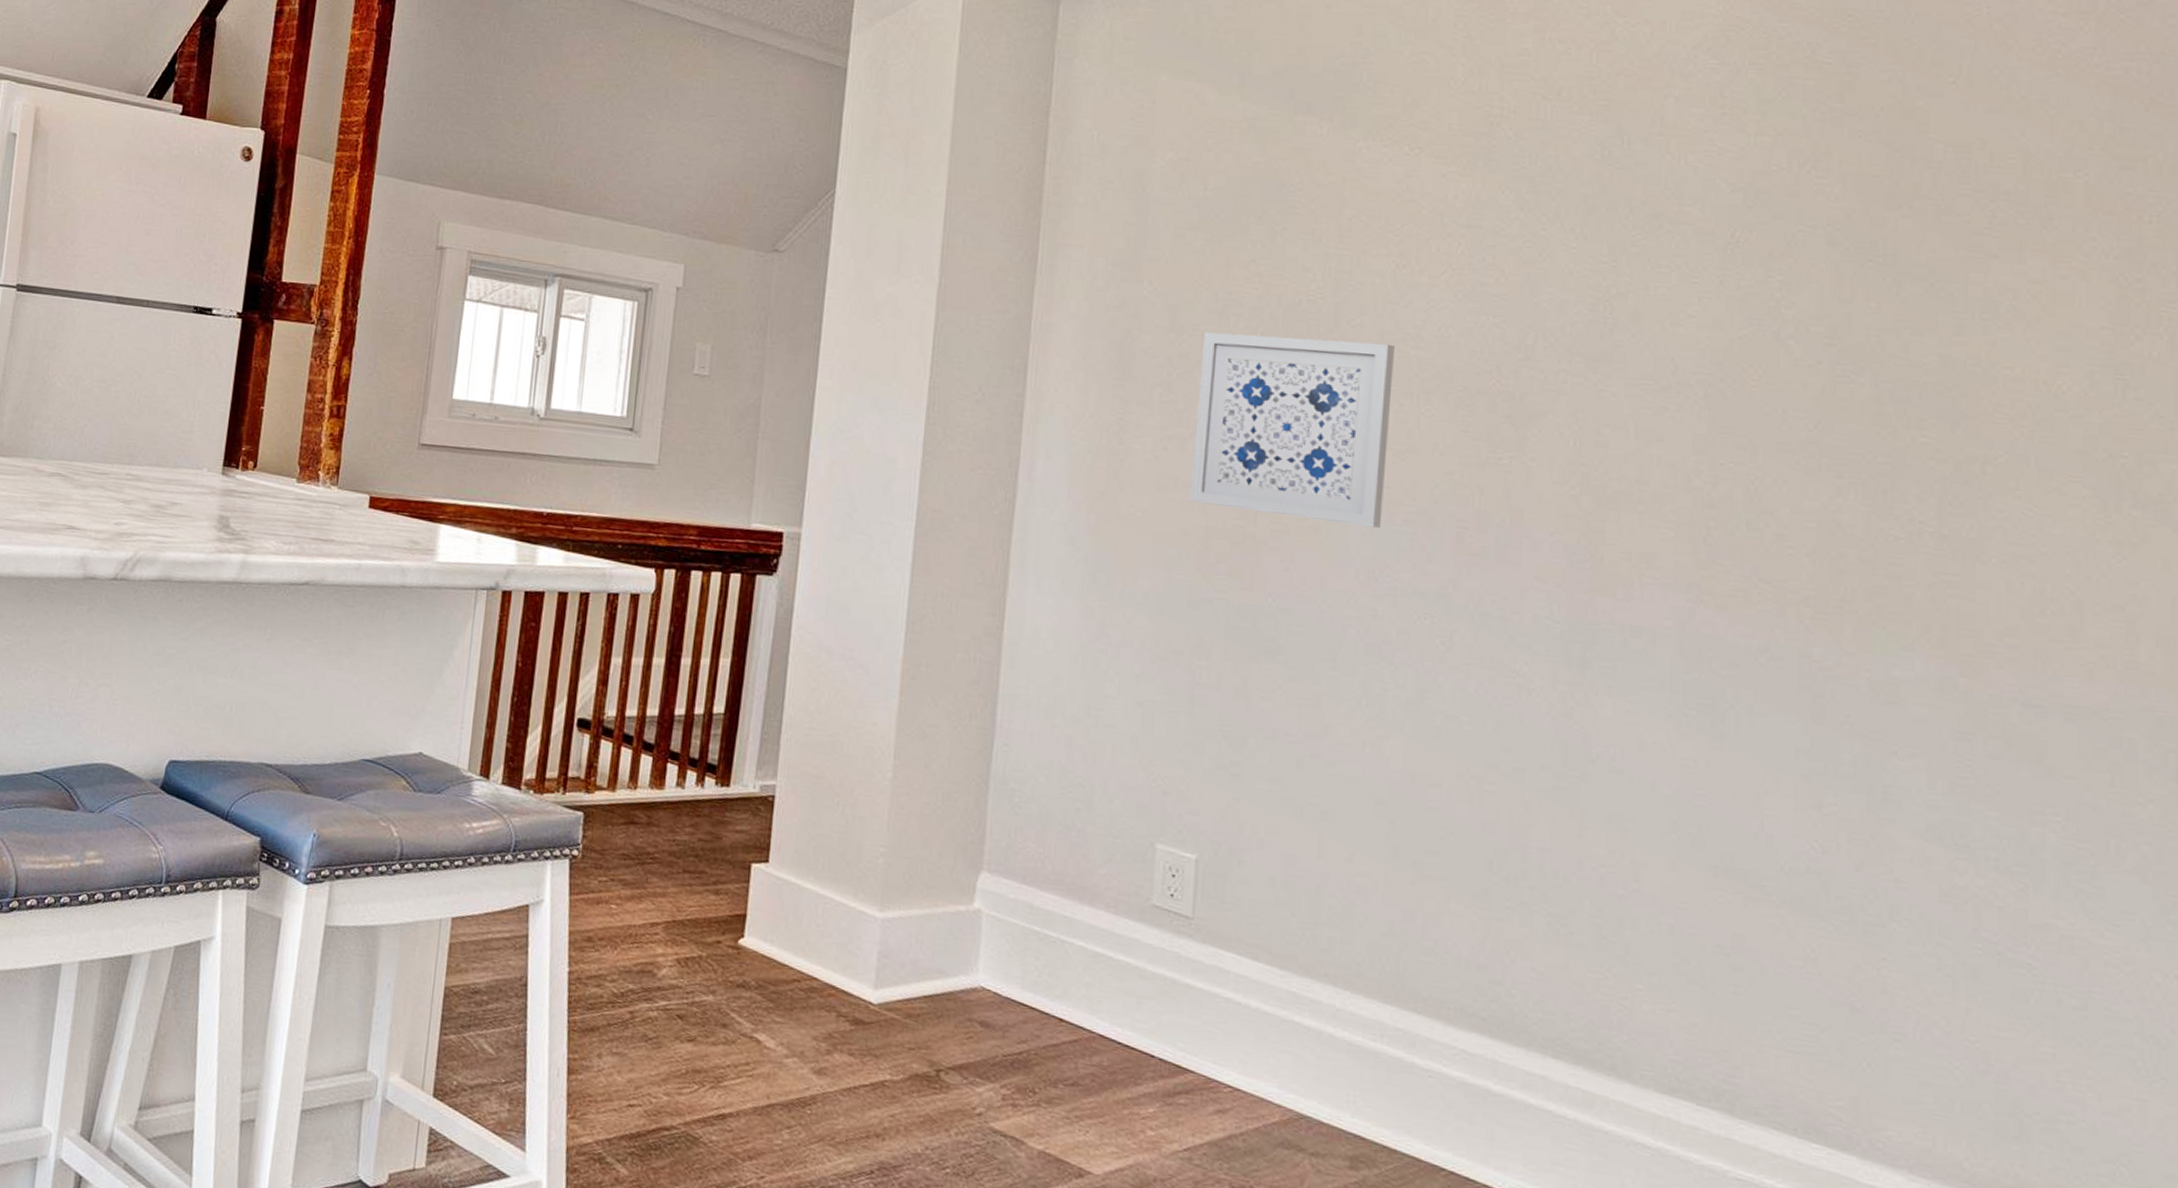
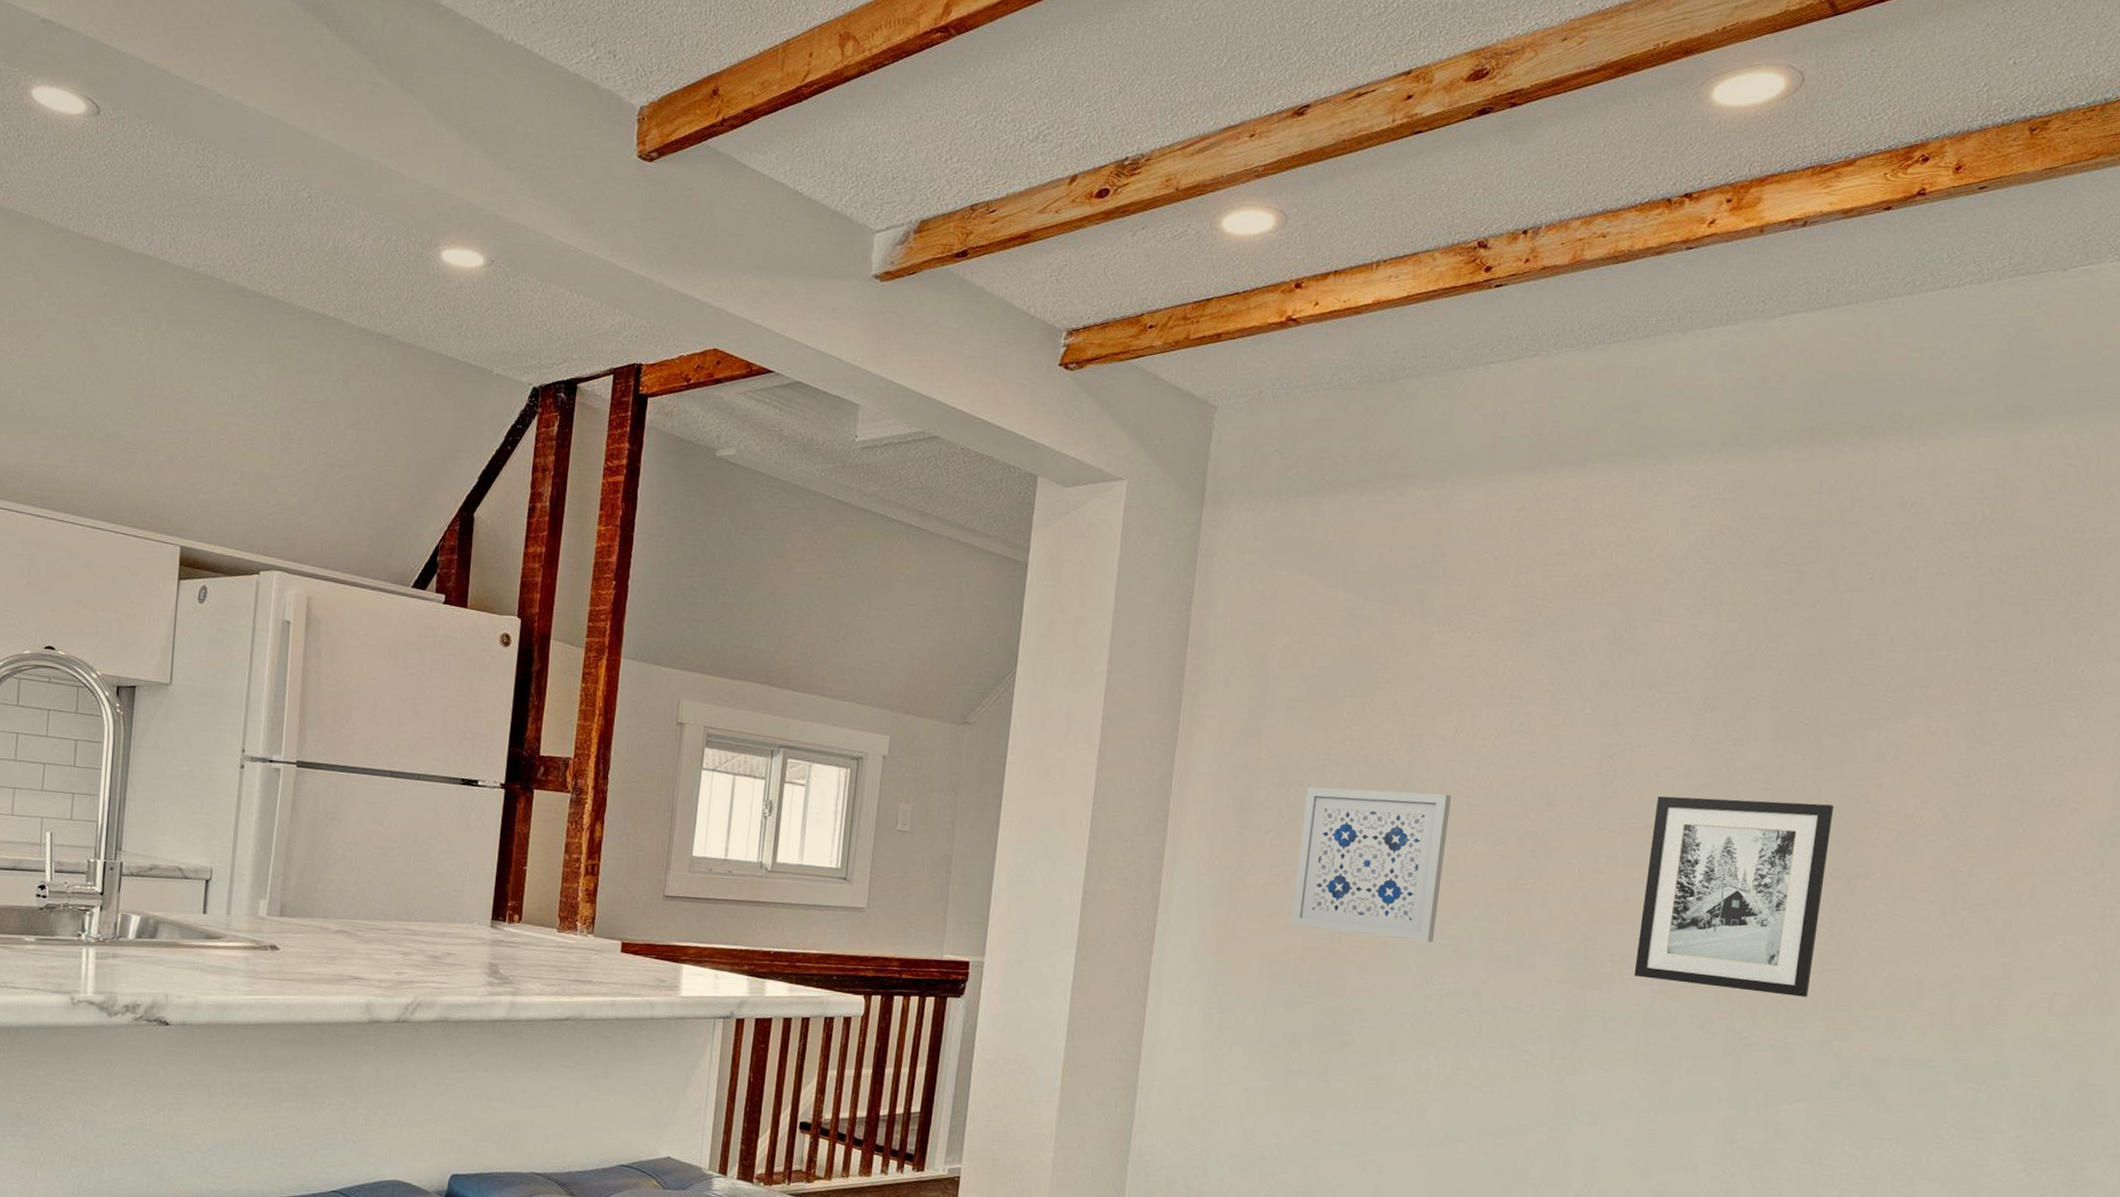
wall art: none [1661,351,1928,617] -> present [1634,796,1834,997]

